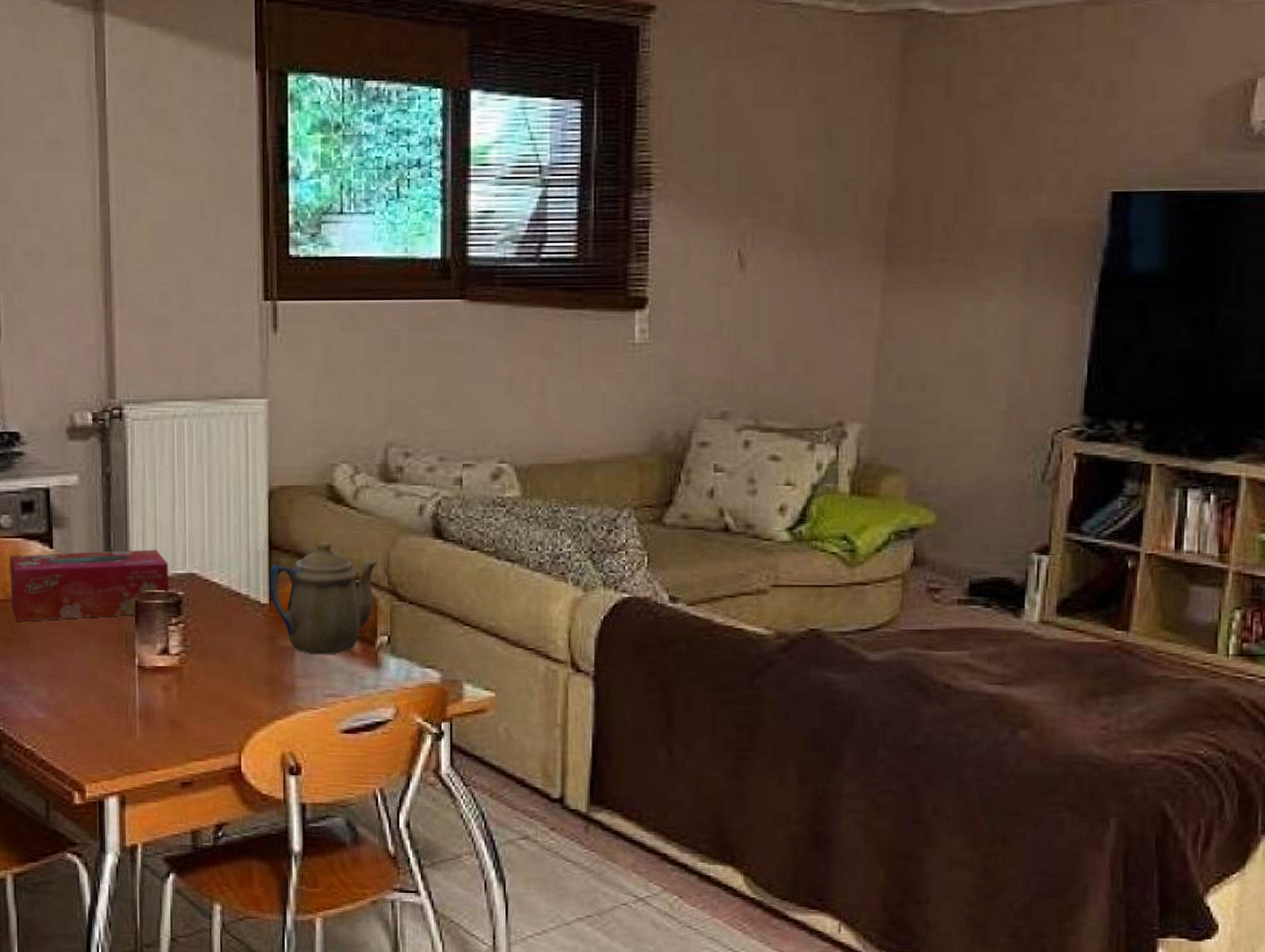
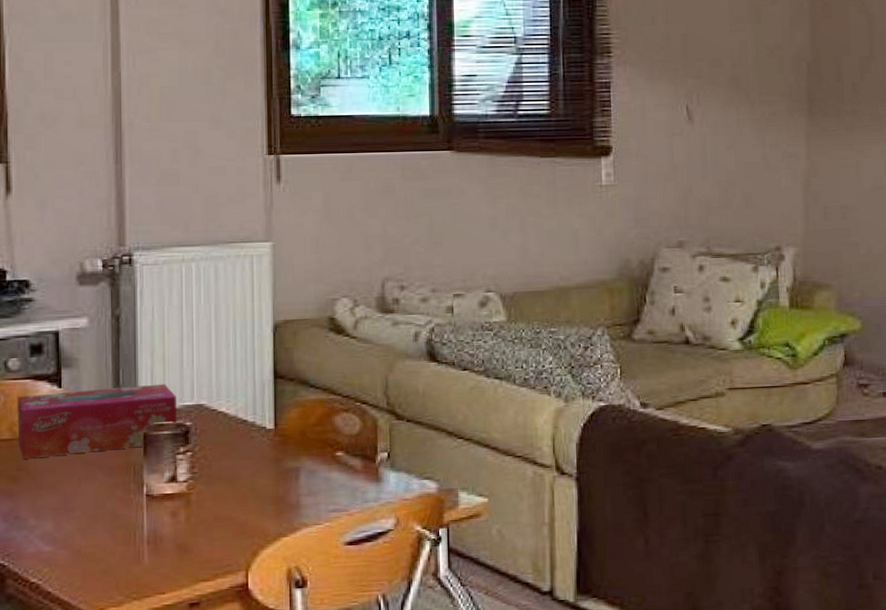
teapot: present [269,541,377,655] -> none [274,368,377,474]

